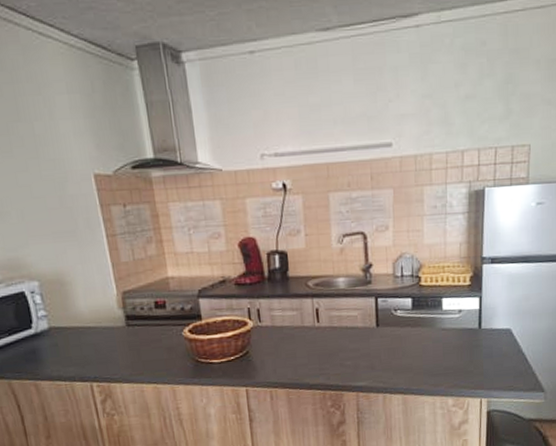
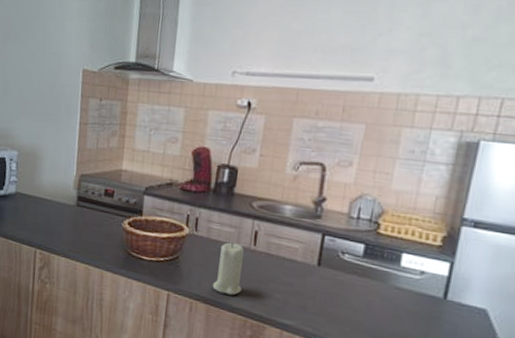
candle: none [287,324,315,375] -> present [212,242,244,295]

